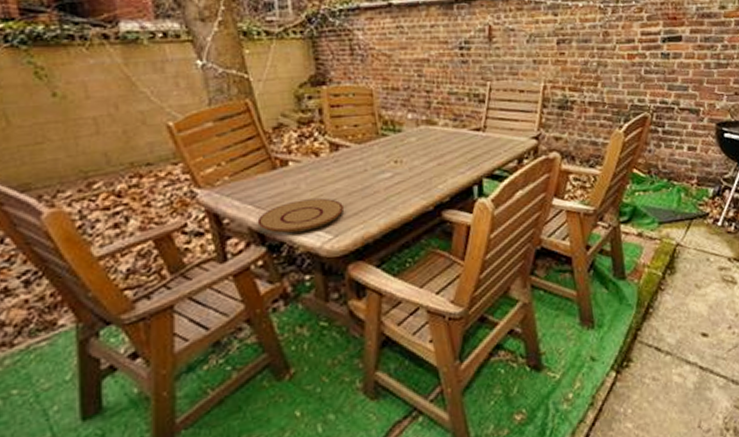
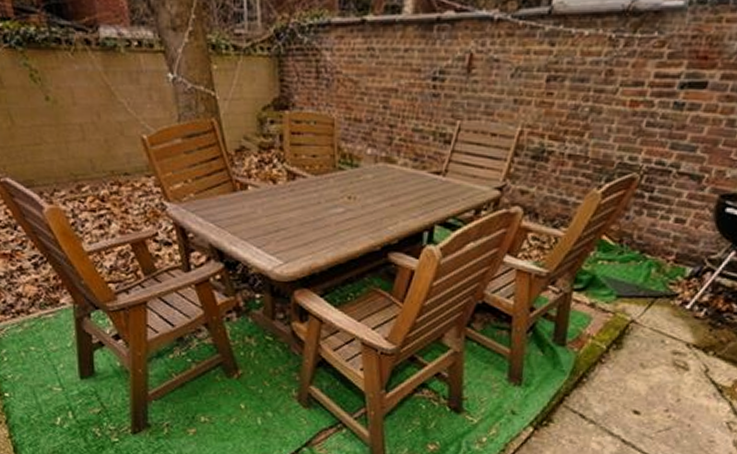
plate: present [257,198,343,234] -> none [217,224,295,254]

